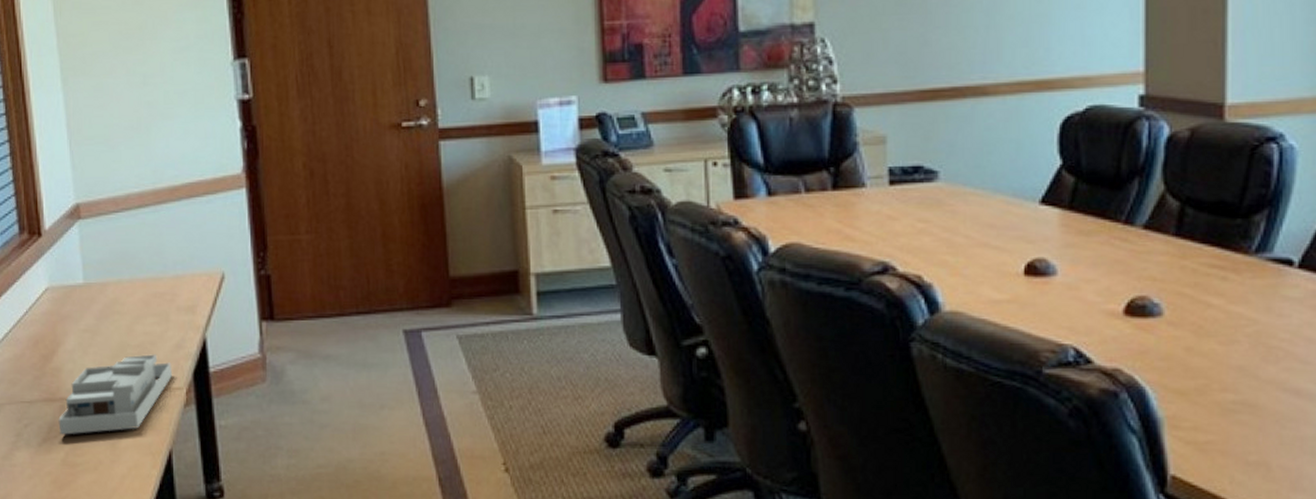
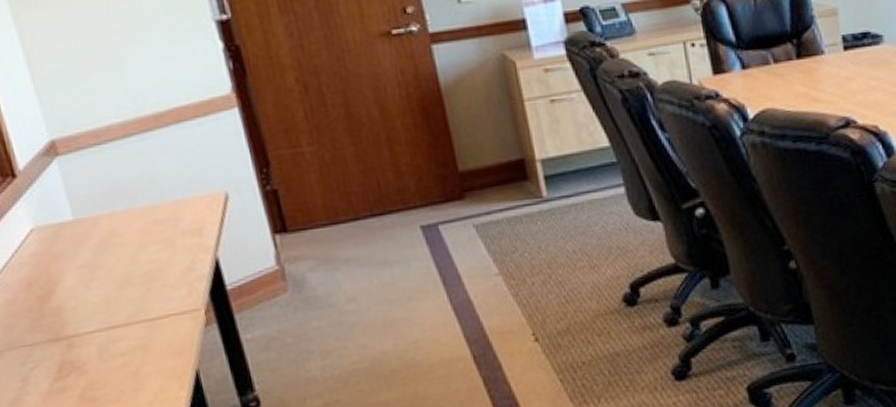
desk organizer: present [58,354,172,435] -> none [67,280,187,373]

